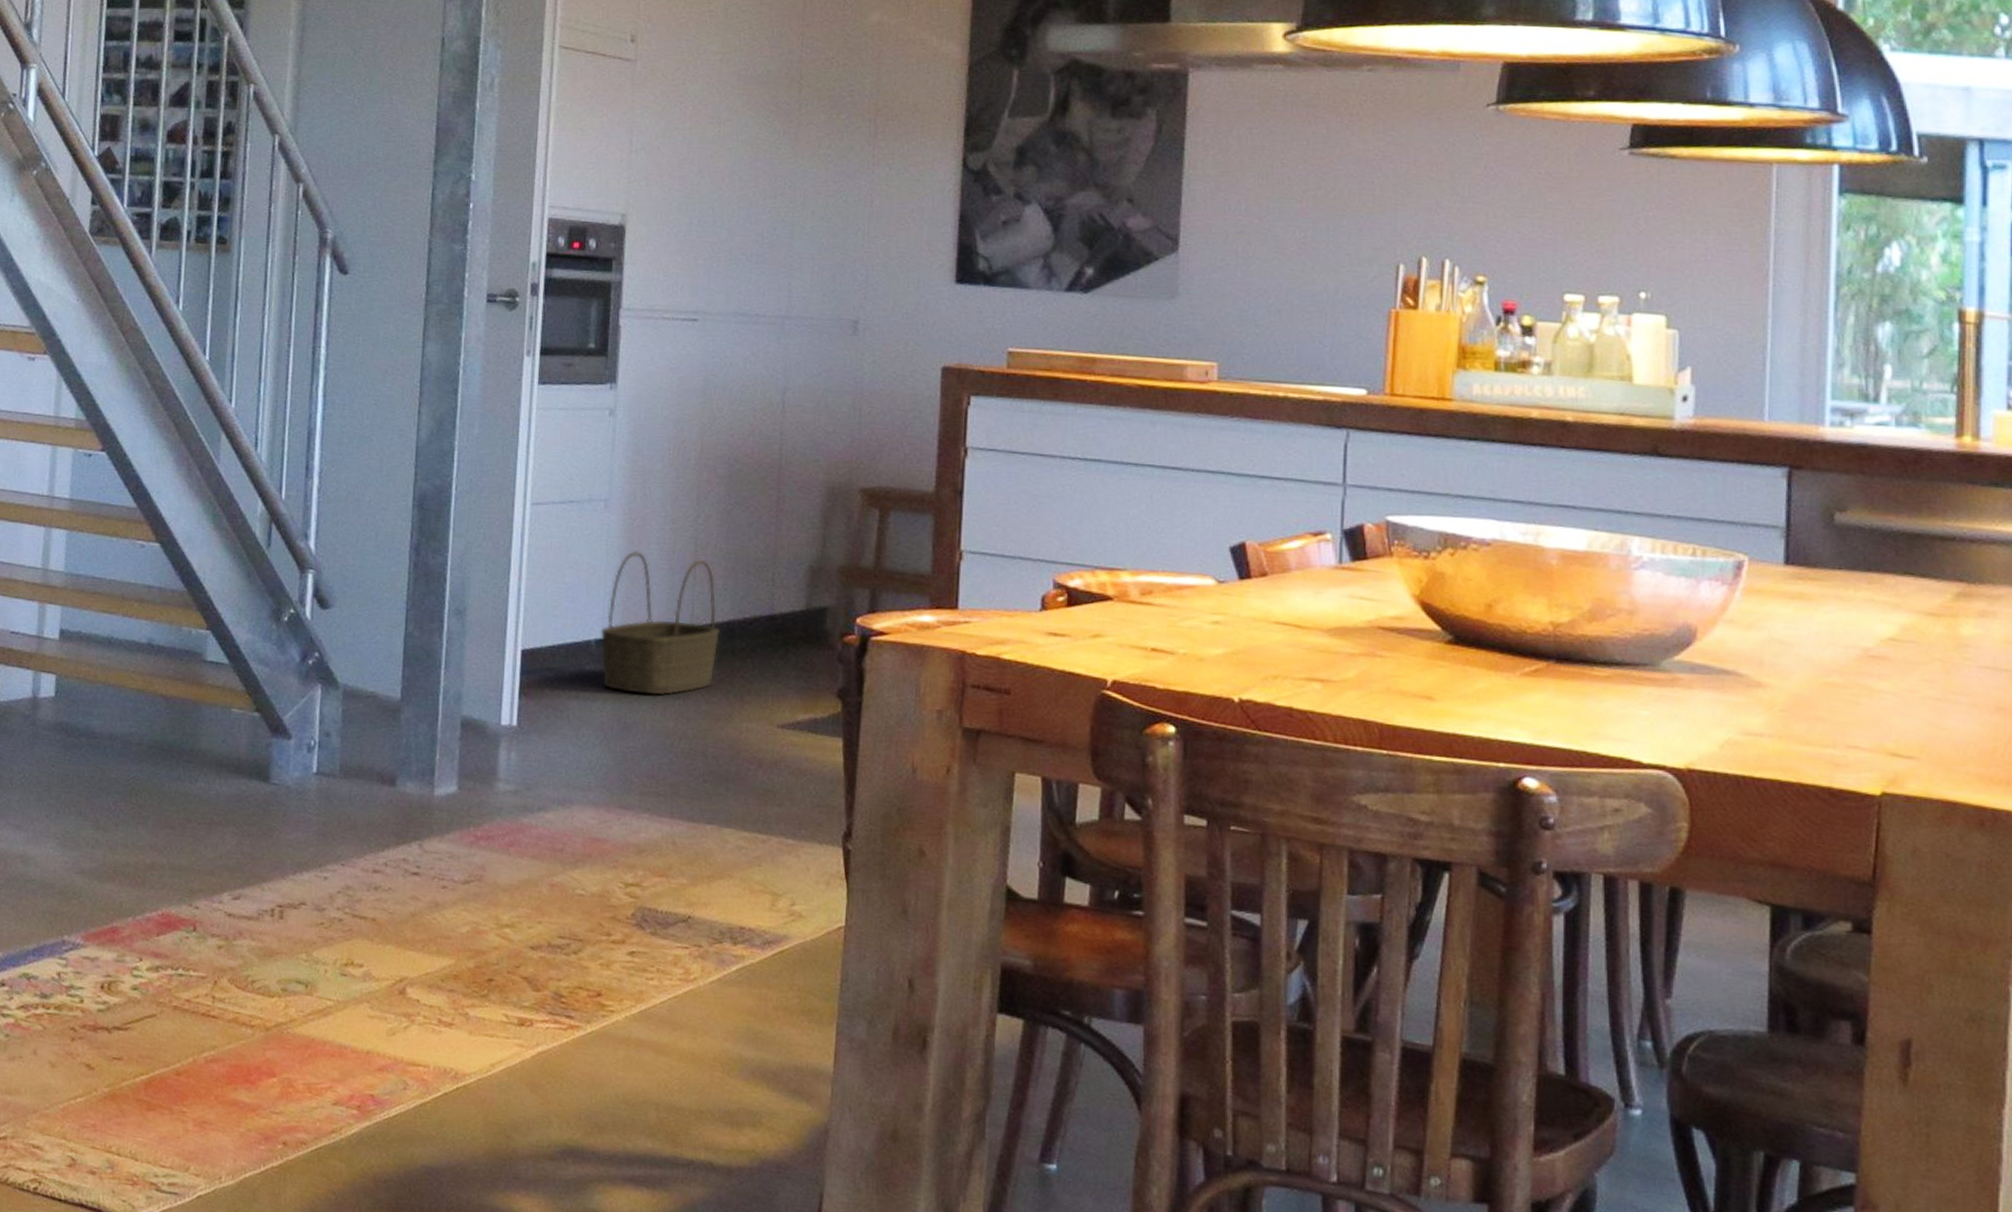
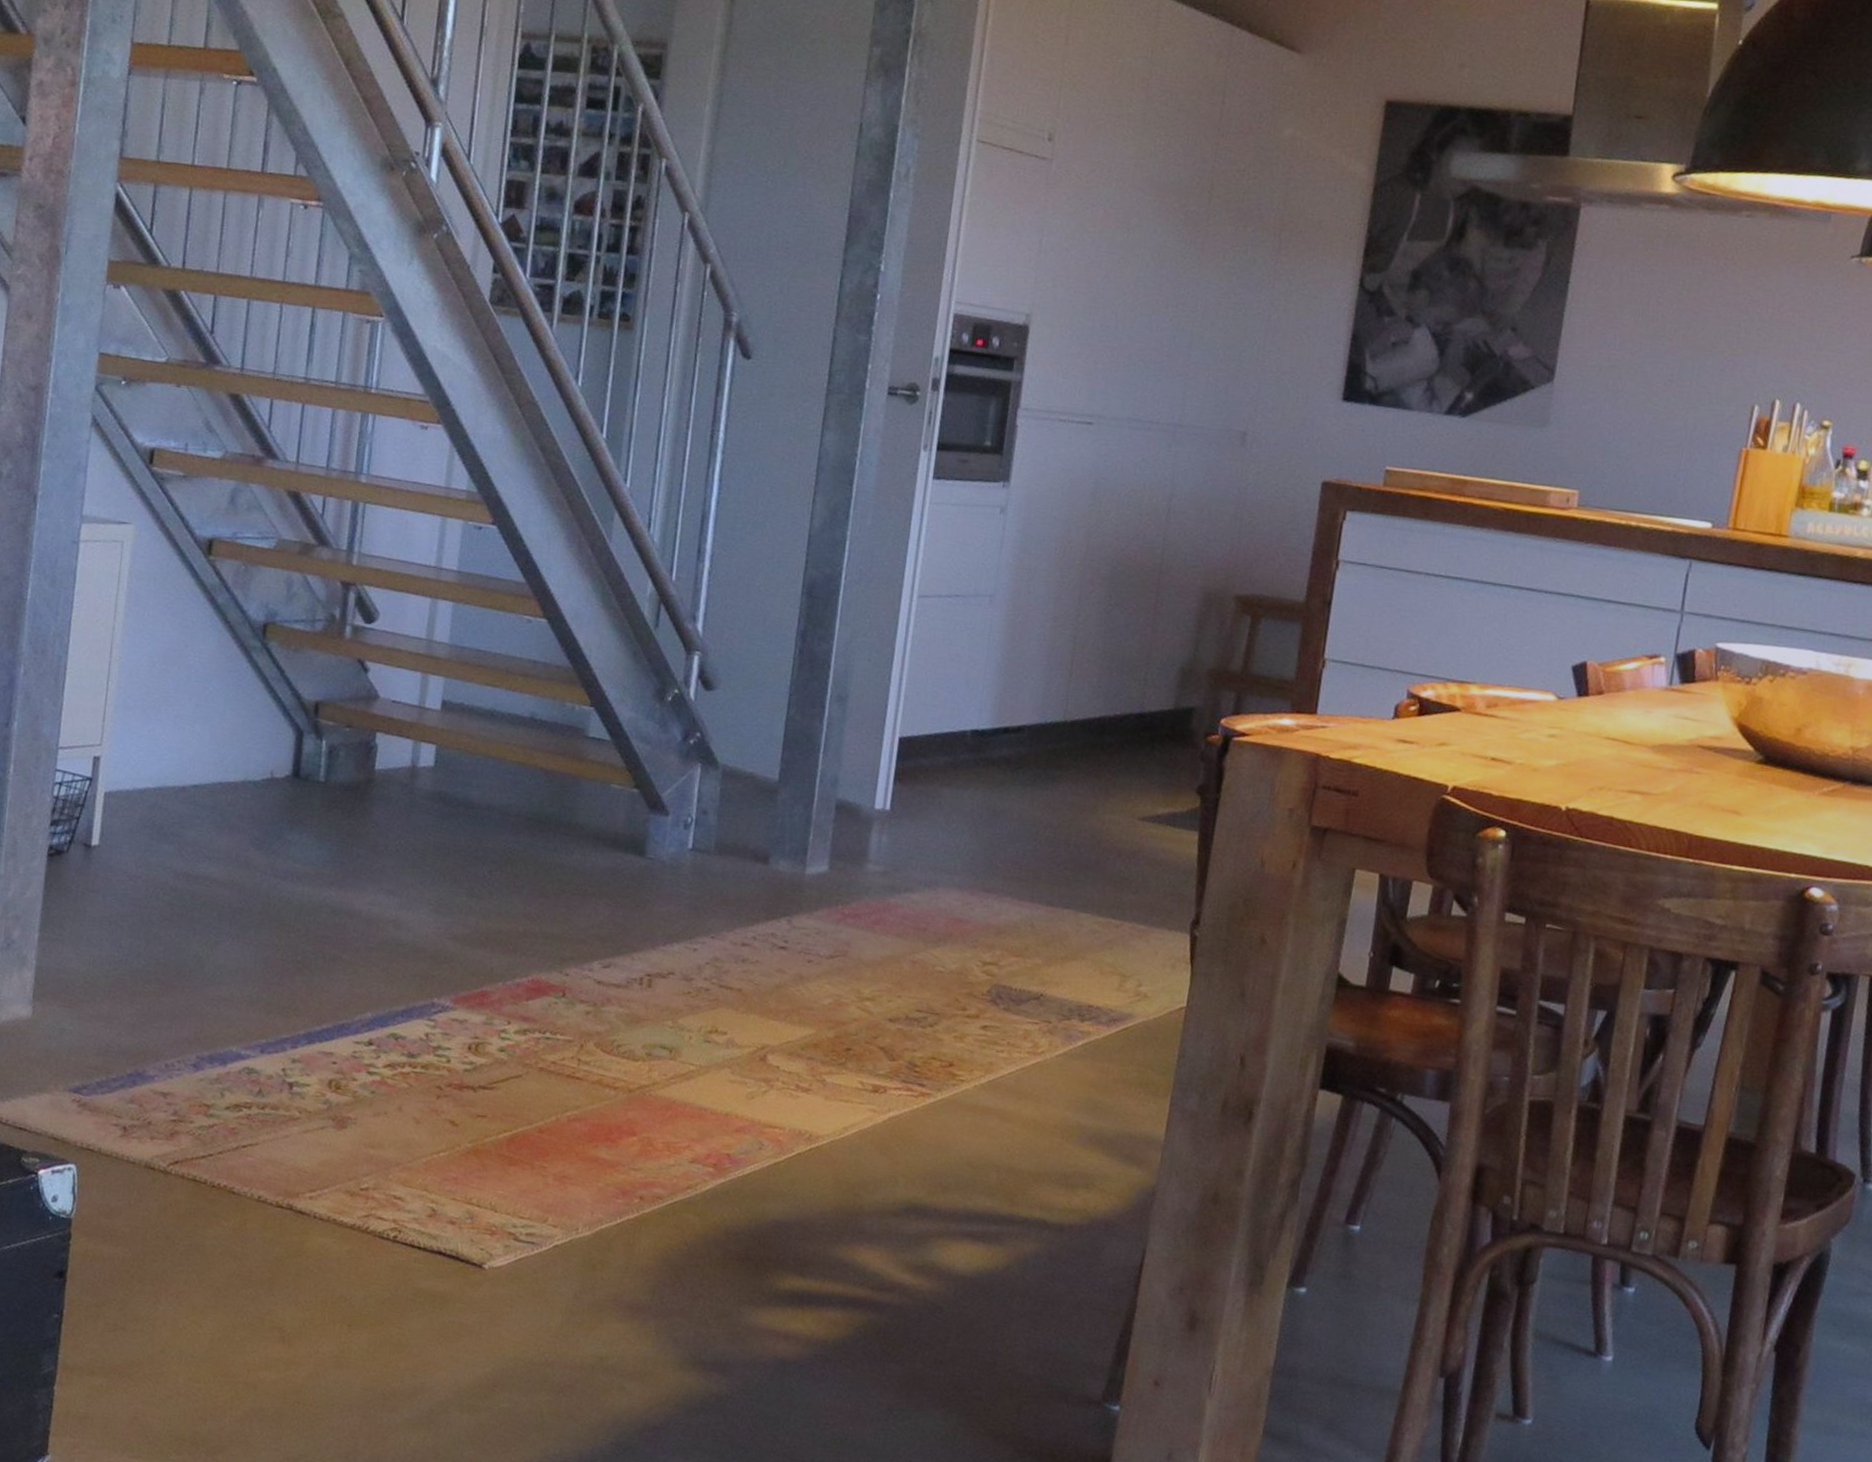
basket: present [600,550,720,696] -> none [975,645,1091,786]

